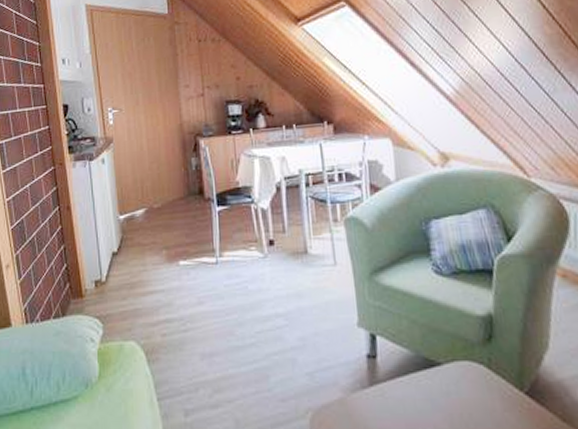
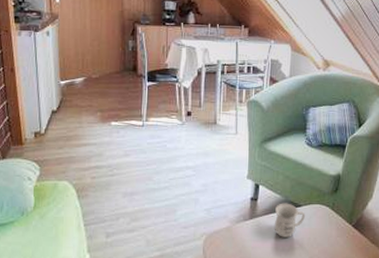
mug: none [404,360,450,413] -> present [274,203,305,237]

